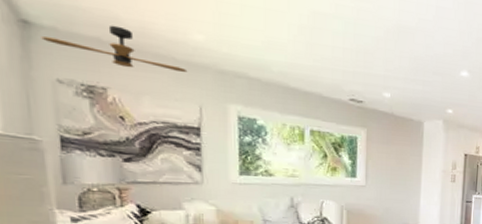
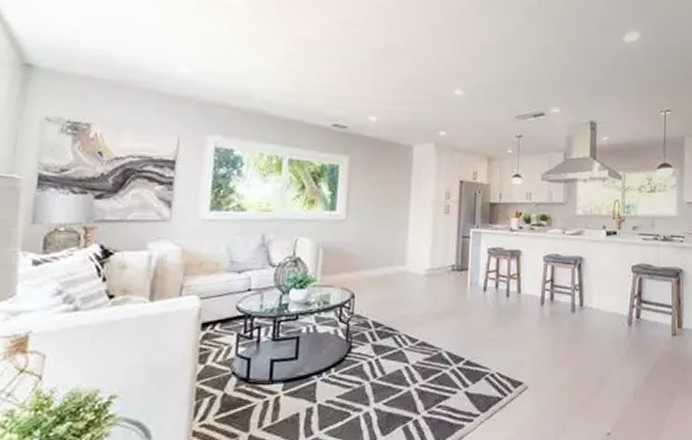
ceiling fan: present [41,25,188,72] -> none [39,63,170,105]

